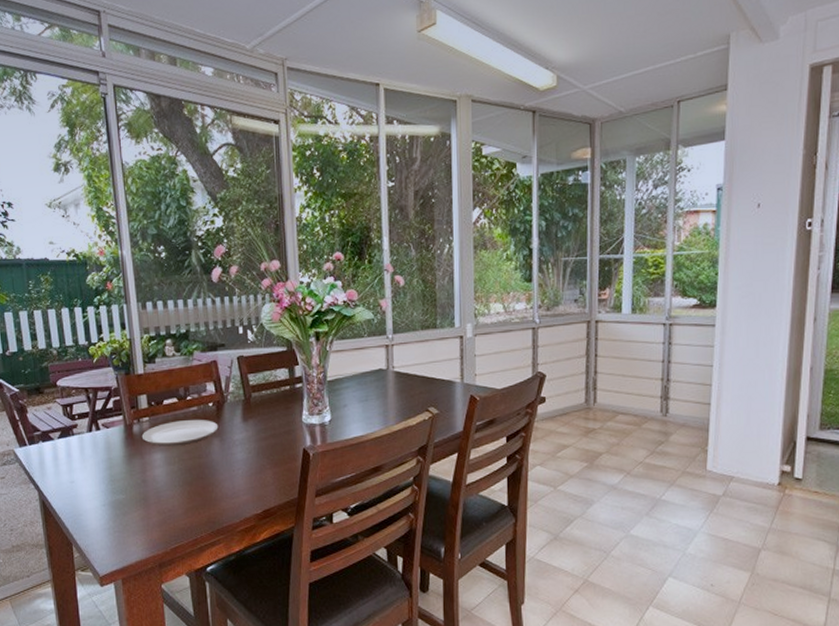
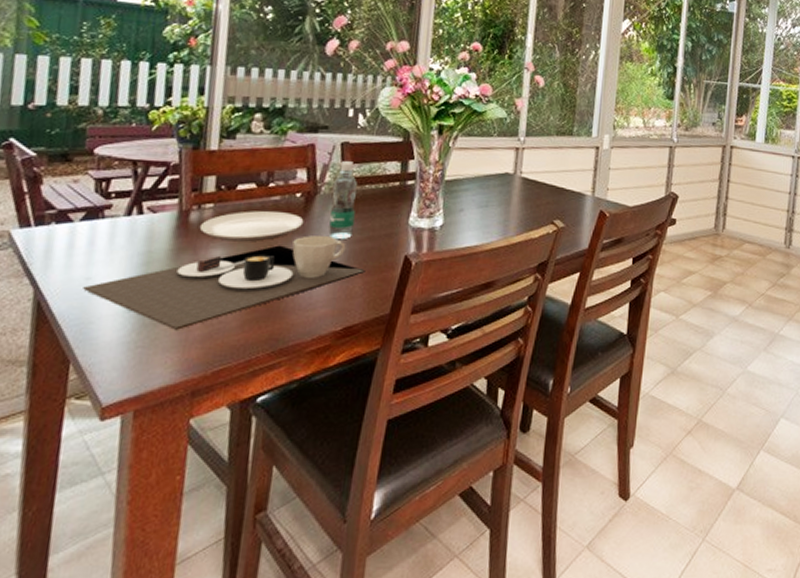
place setting: none [70,447,273,518] -> present [83,245,366,330]
cup: none [213,436,255,472] -> present [292,235,346,278]
bottle: none [236,372,259,438] -> present [328,161,358,239]

